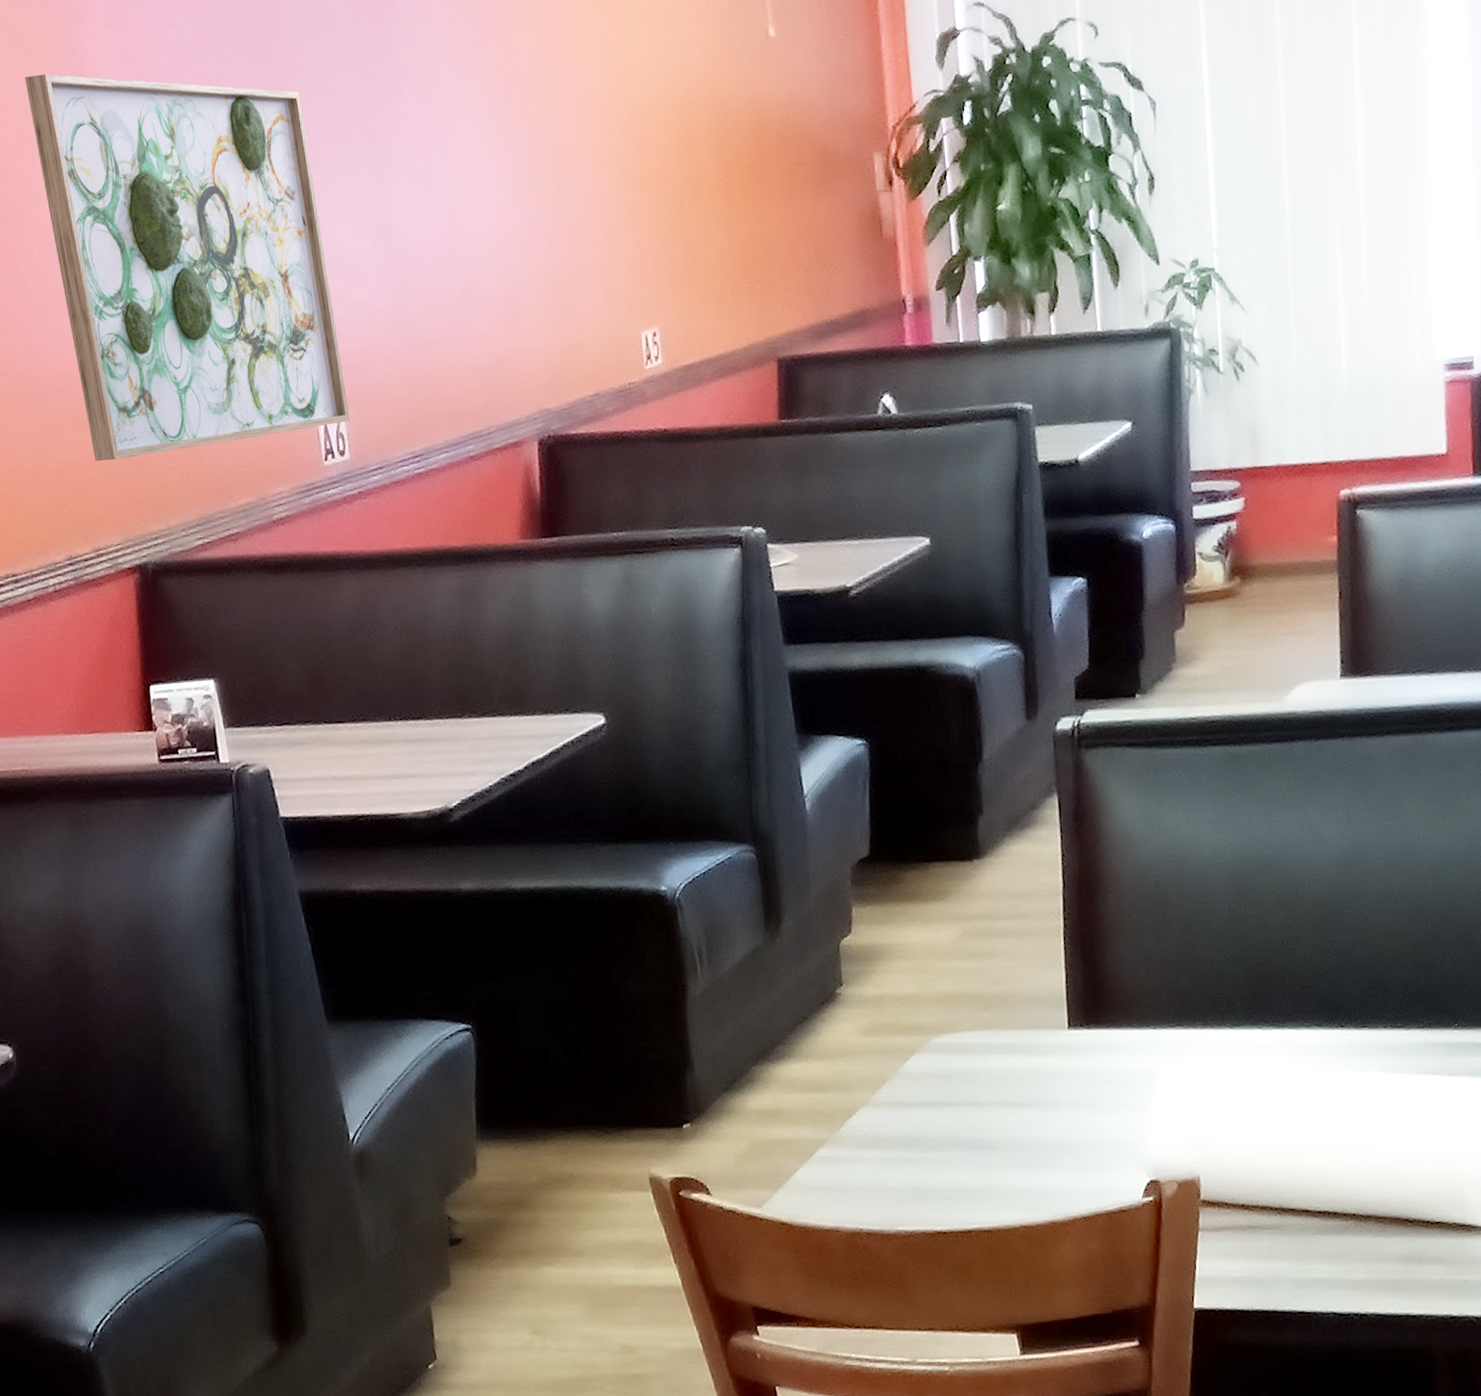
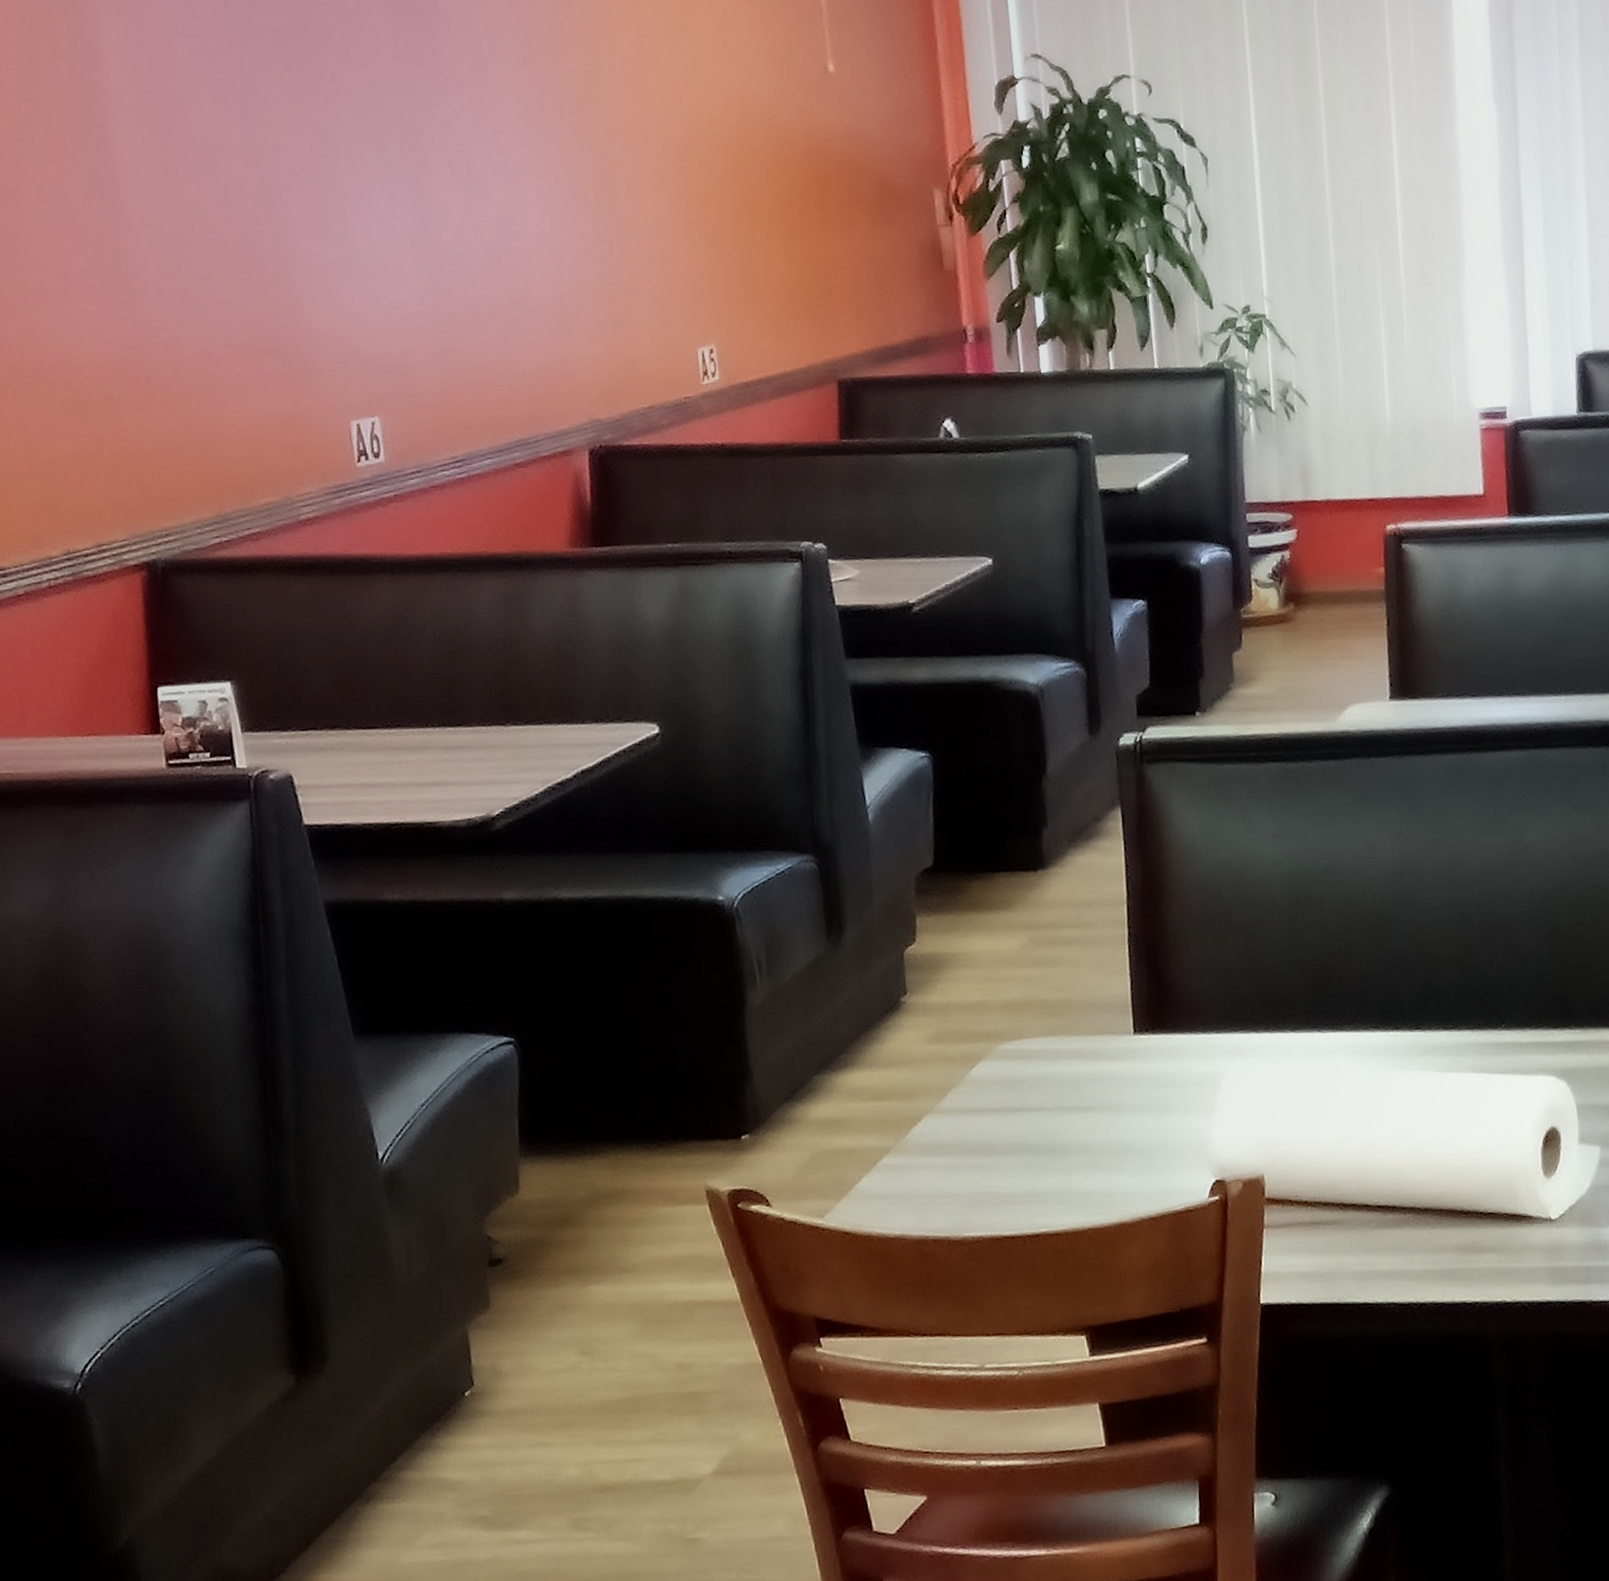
wall art: present [24,73,350,462] -> none [24,55,386,454]

